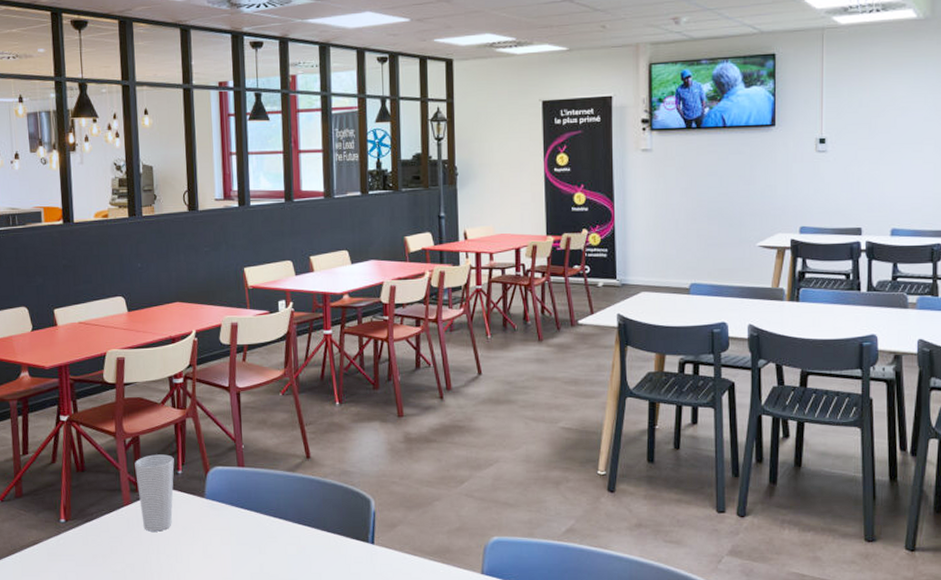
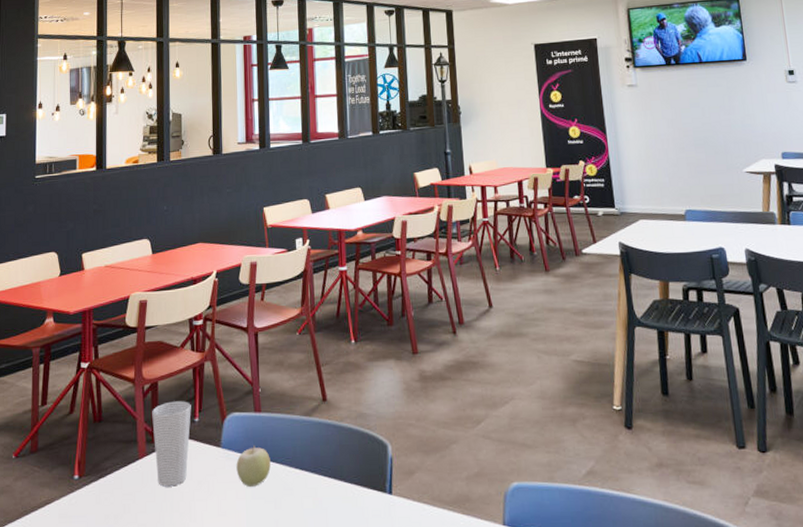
fruit: none [220,497,255,534] -> present [236,445,271,487]

